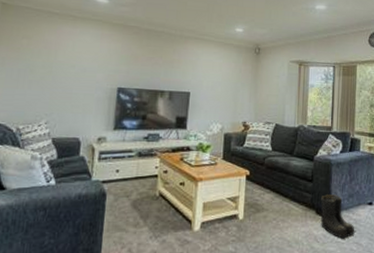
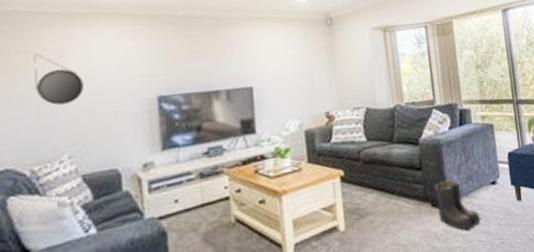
home mirror: none [31,40,67,83] -> present [33,53,85,106]

